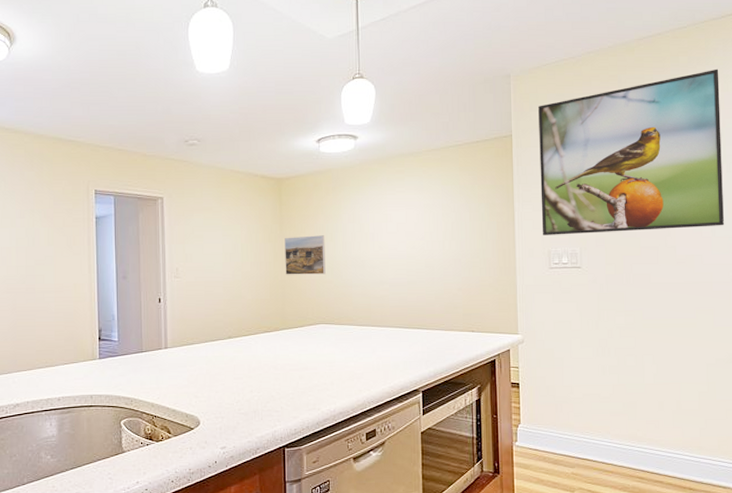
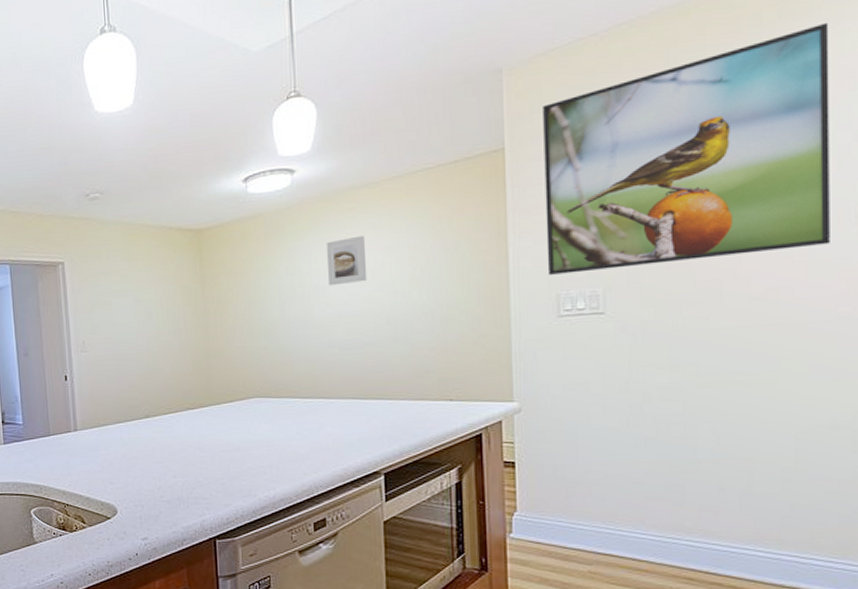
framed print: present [285,235,326,275] -> none [207,293,259,343]
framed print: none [380,194,412,233] -> present [326,235,368,286]

